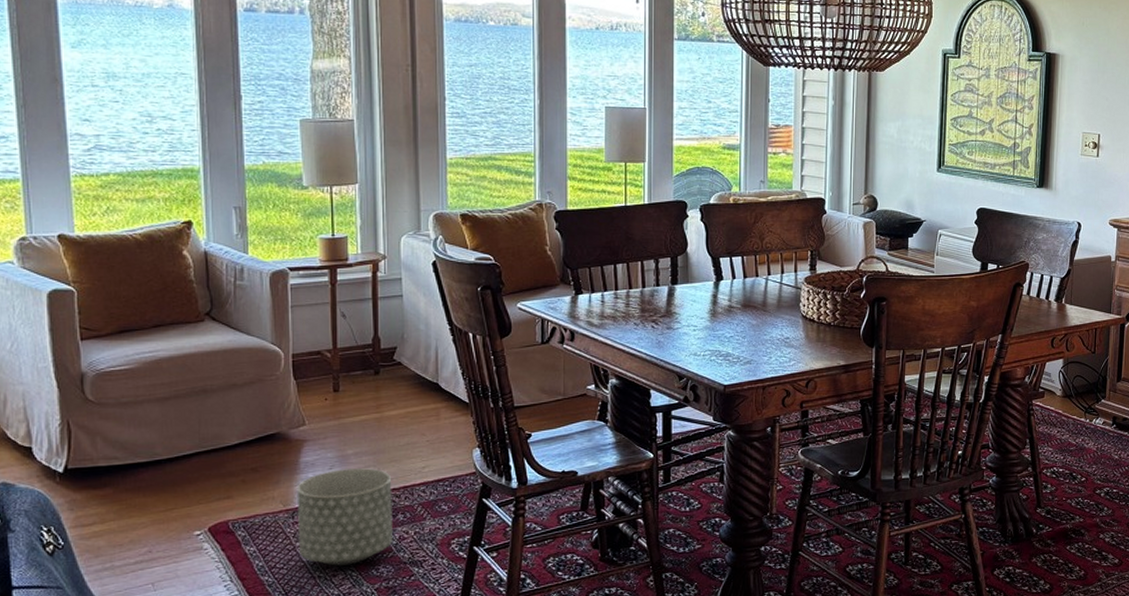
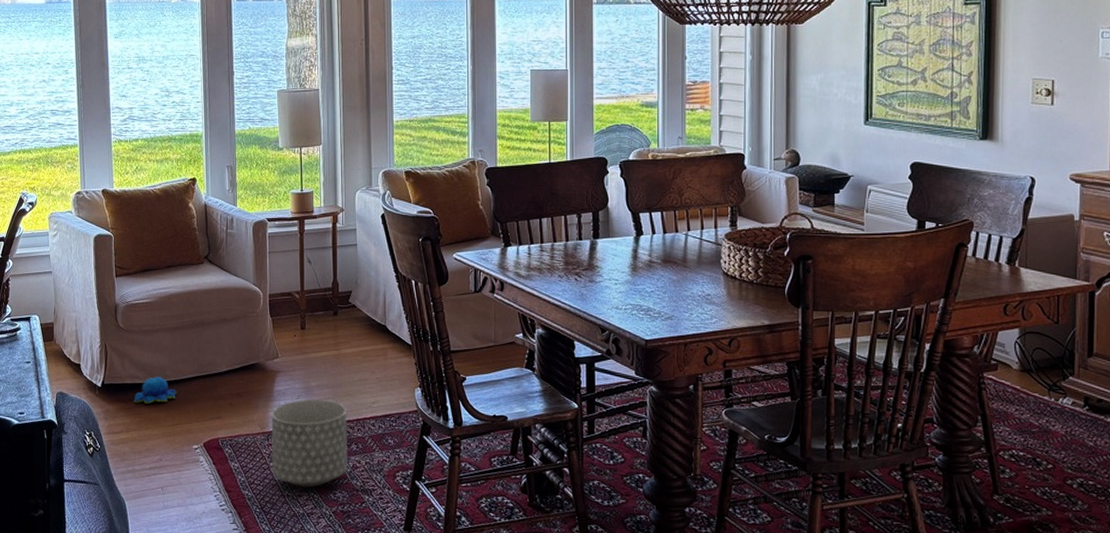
plush toy: none [111,456,171,488] -> present [134,377,177,404]

